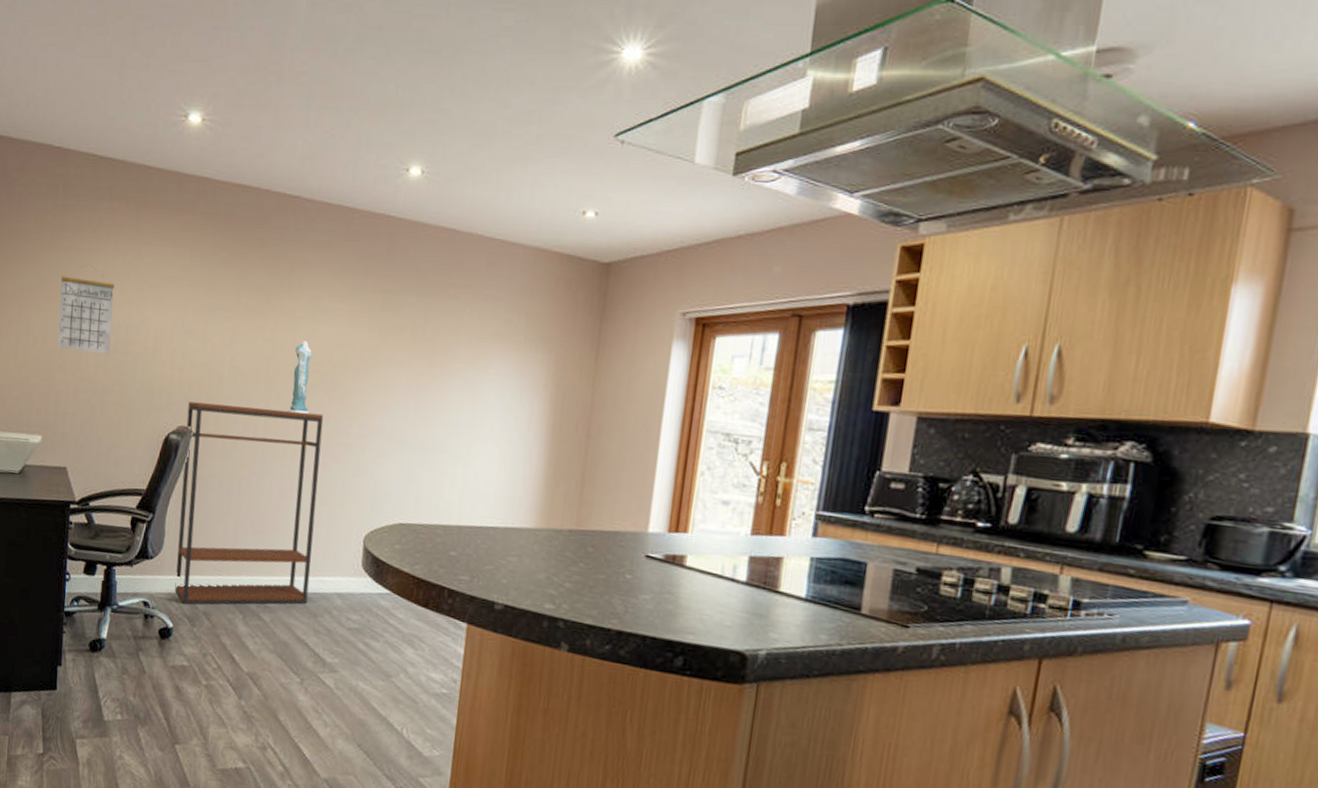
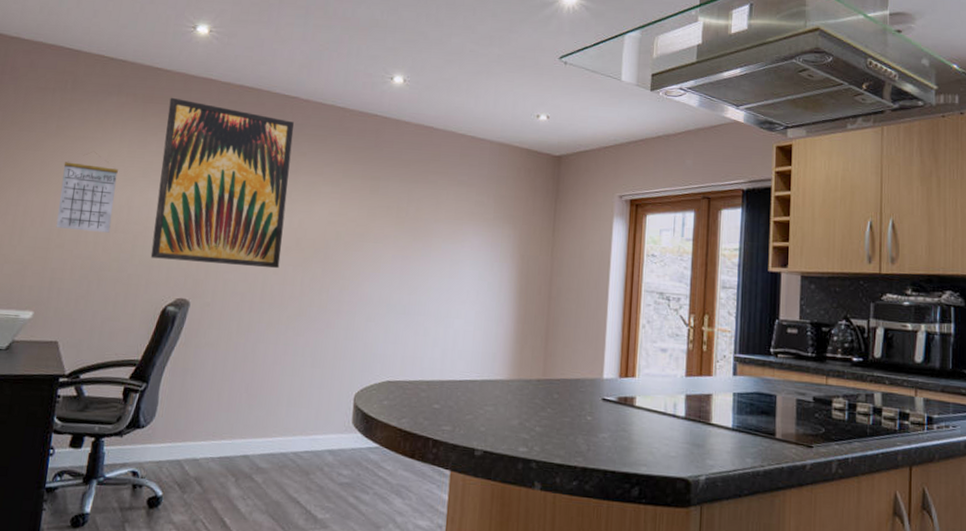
wall art: none [151,200,297,396] -> present [150,97,294,269]
shelving unit: present [174,401,324,605] -> none [165,275,317,472]
dress: present [288,340,313,414] -> none [284,219,308,285]

